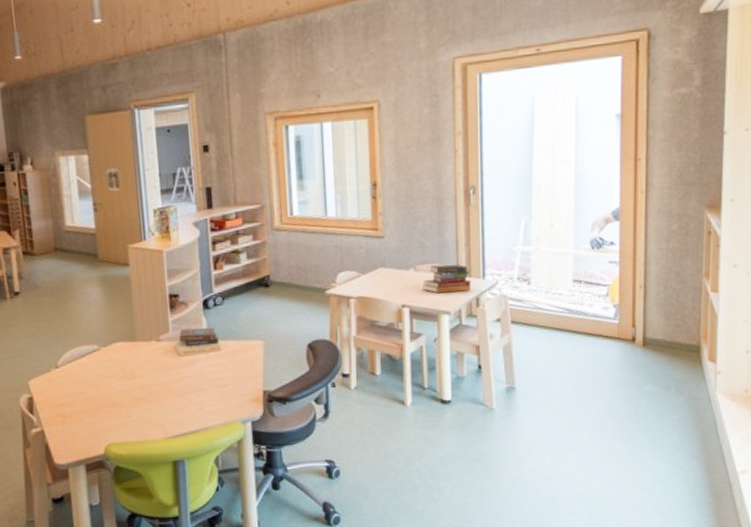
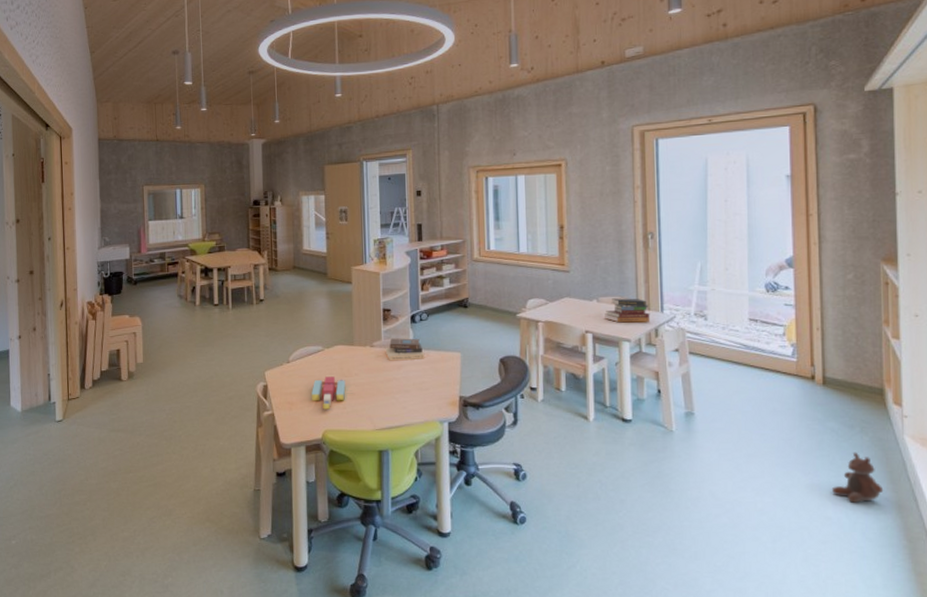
toy blocks: none [88,380,130,420] -> present [312,376,346,410]
stuffed bear: none [646,413,695,466] -> present [831,452,884,503]

